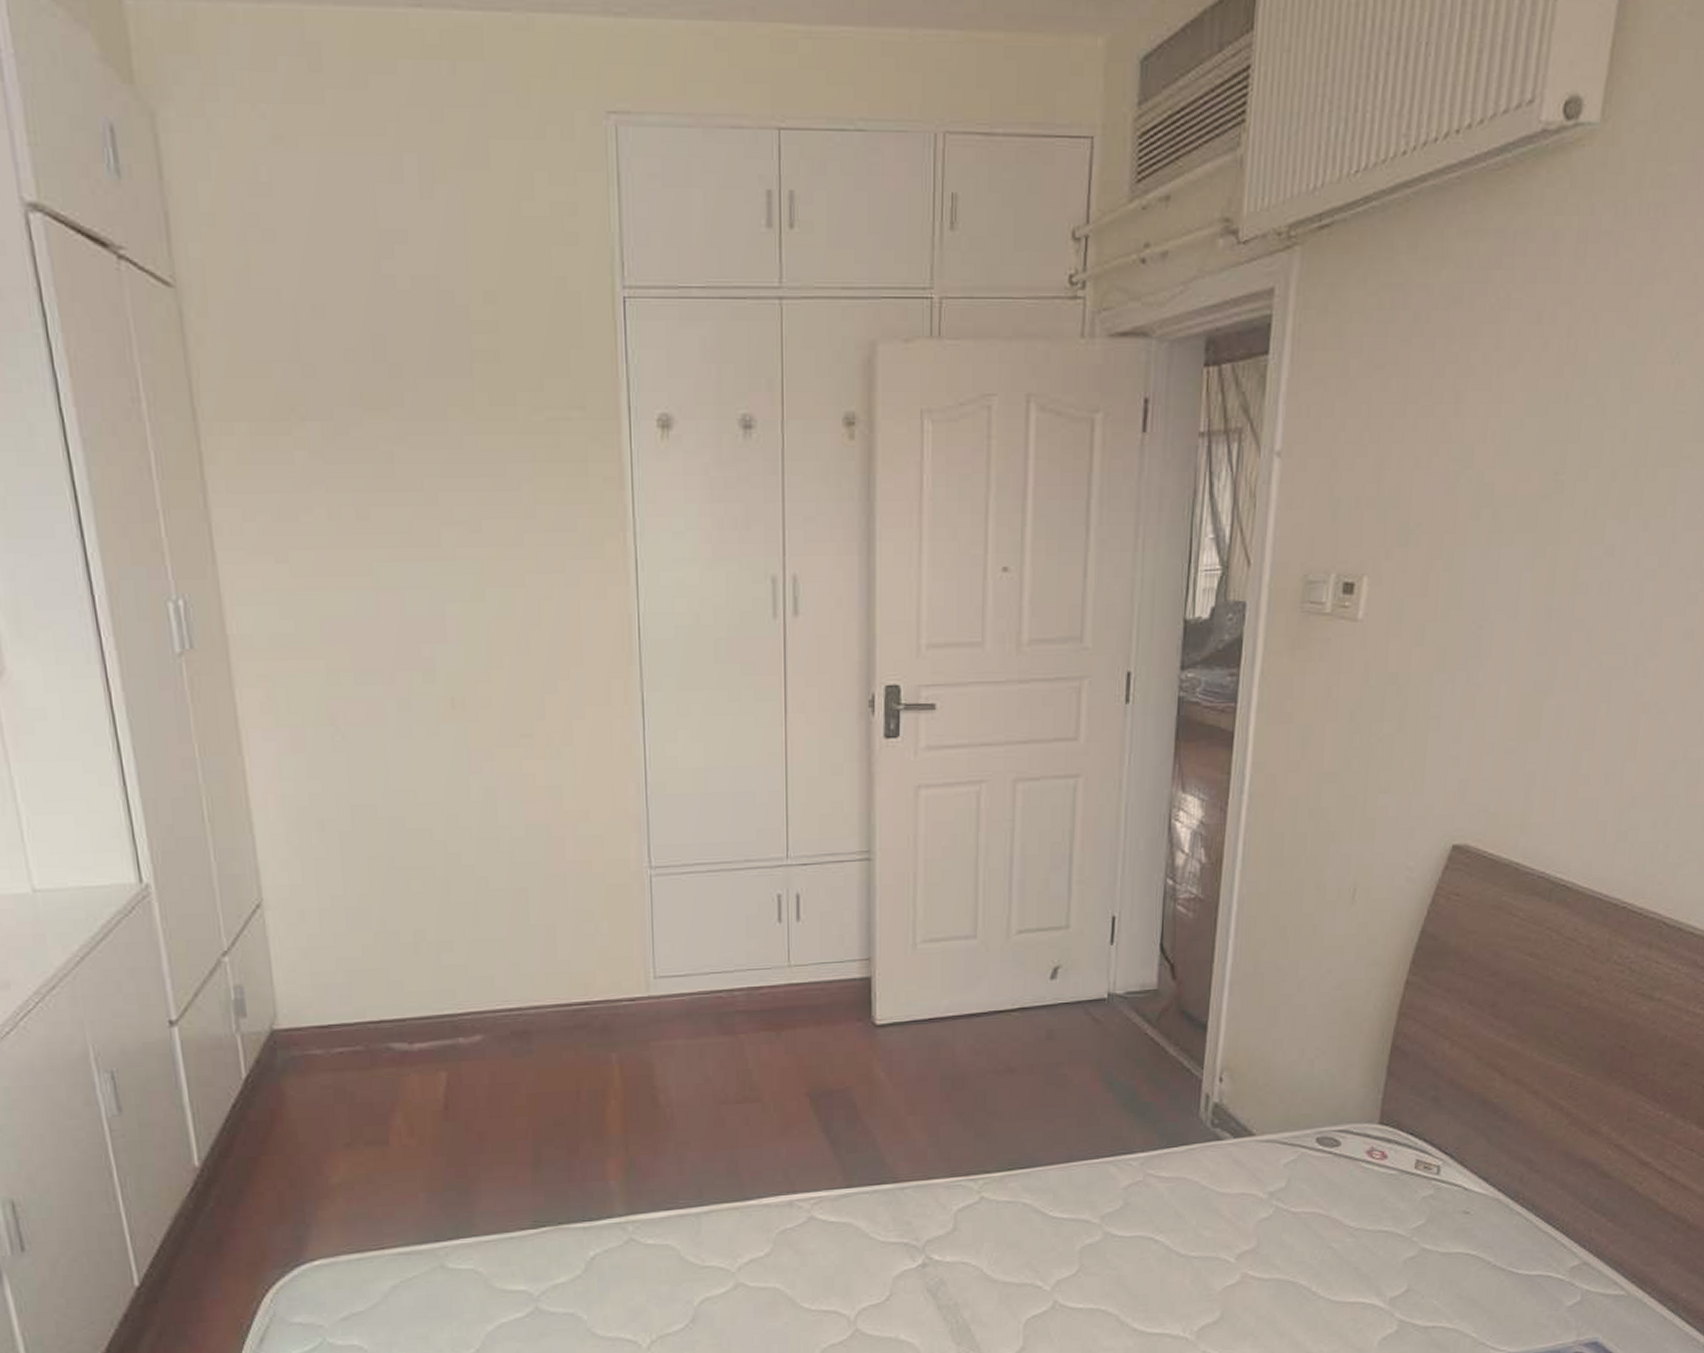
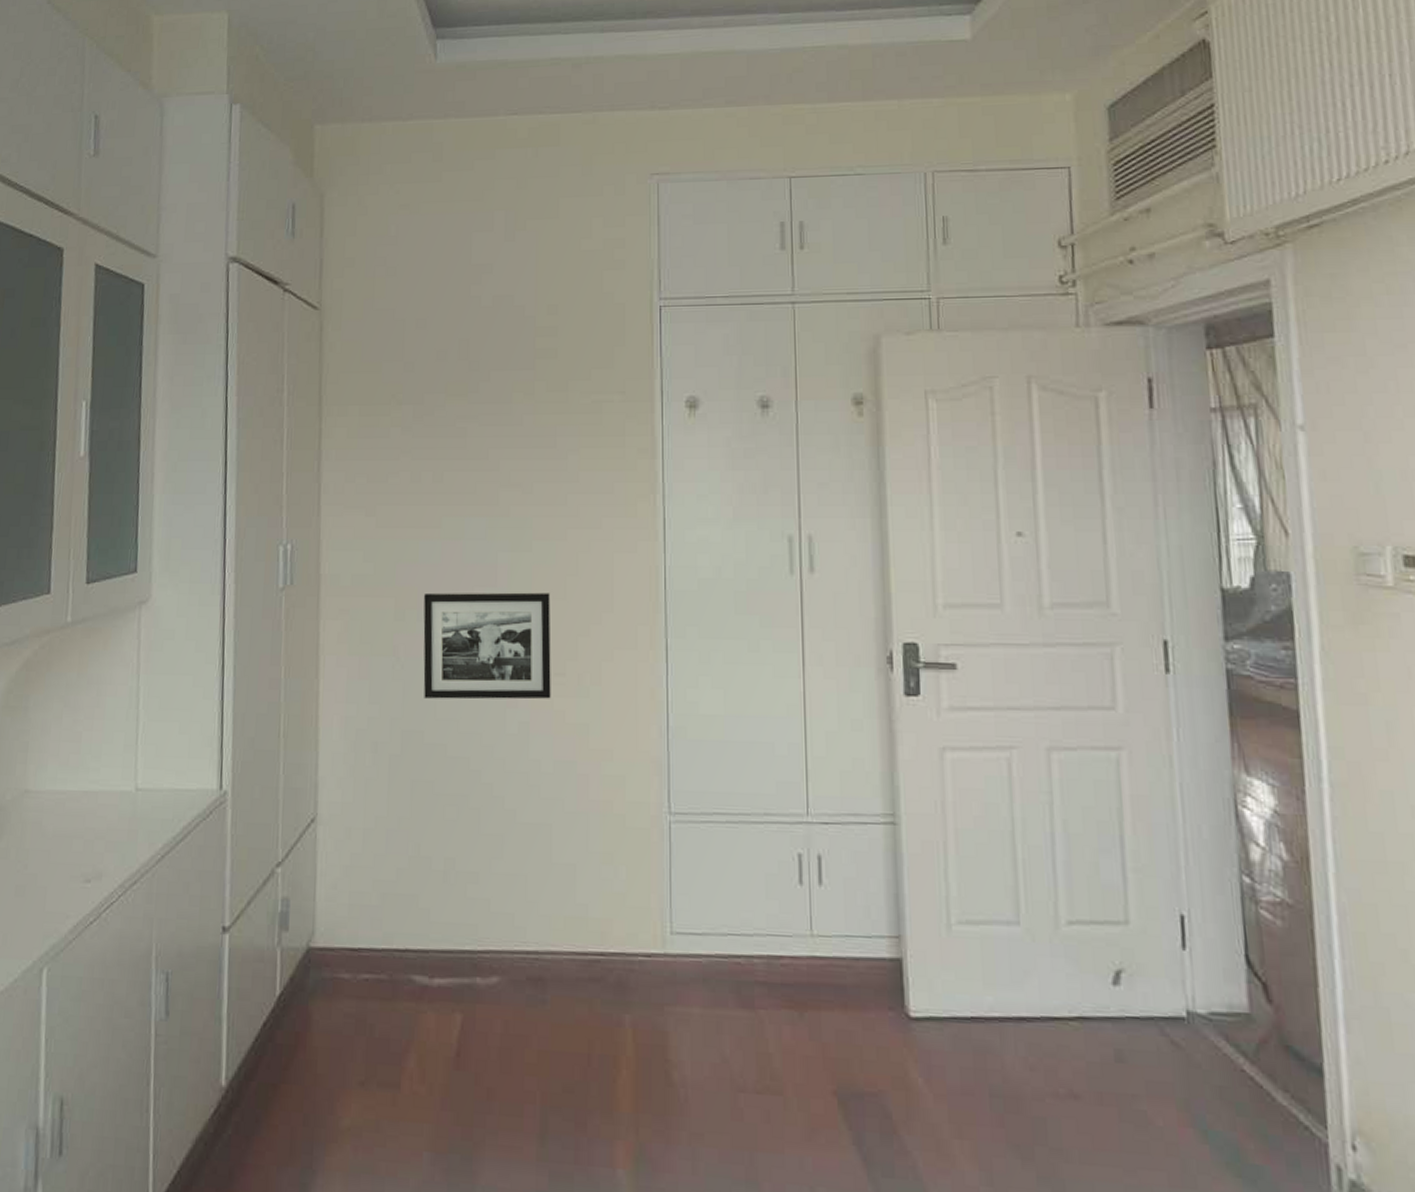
picture frame: none [361,647,518,770] -> present [423,592,551,700]

